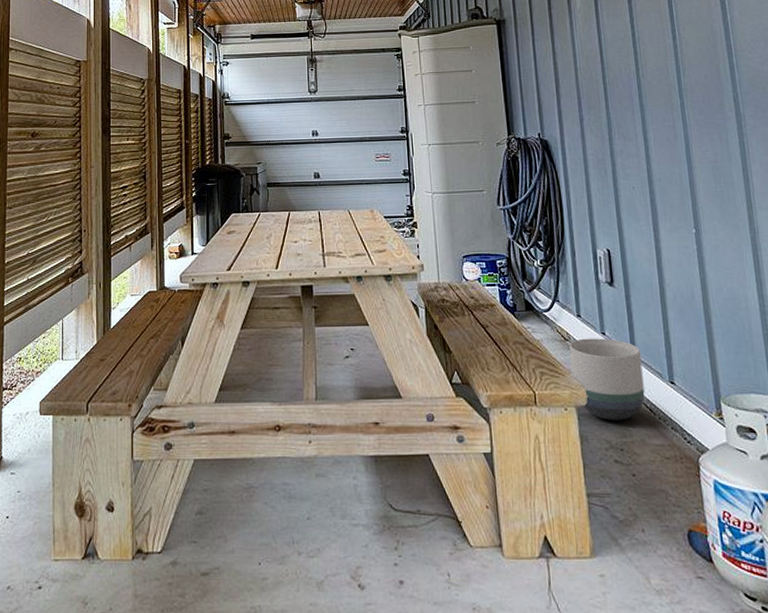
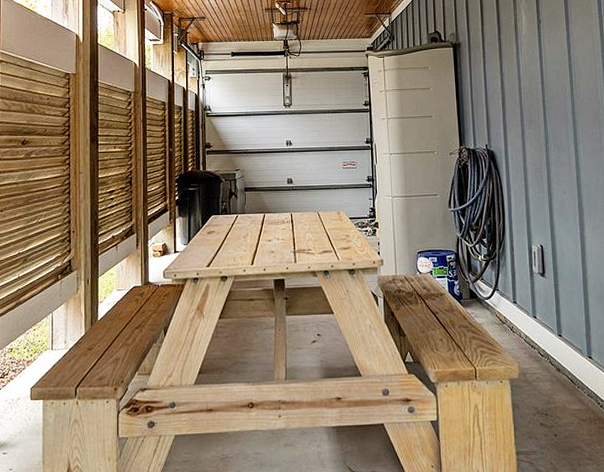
planter: present [569,338,645,421] -> none [506,321,567,390]

